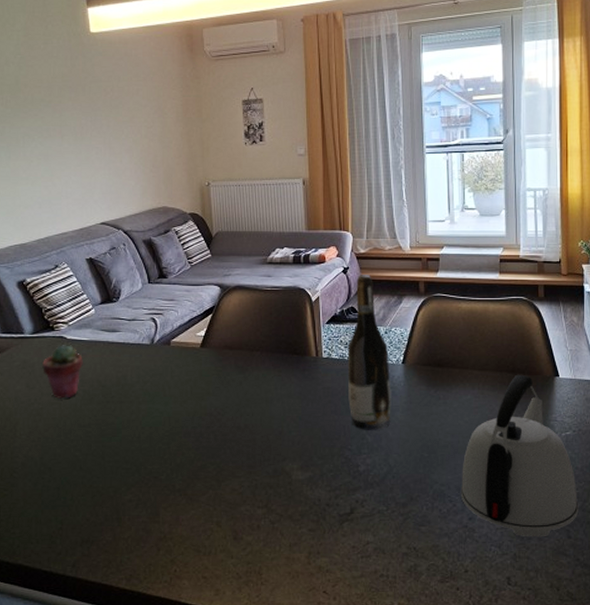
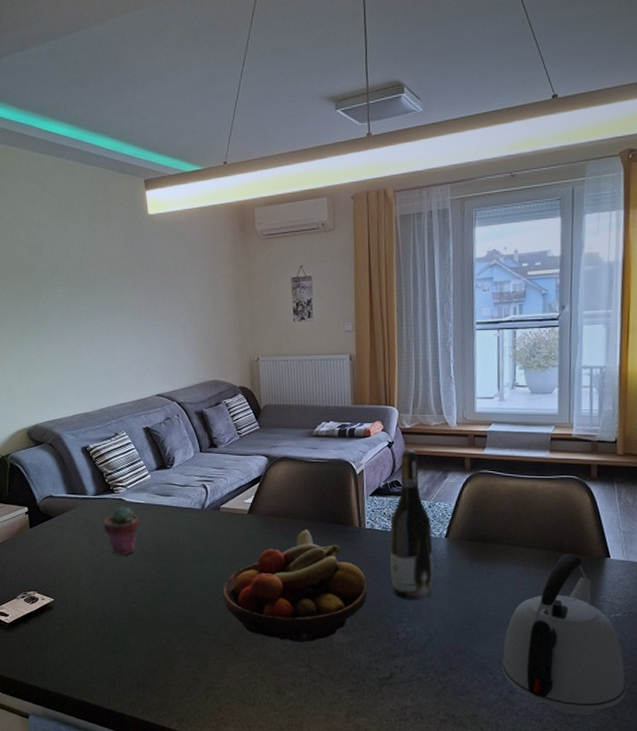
fruit bowl: none [174,360,326,483] -> present [223,528,368,643]

